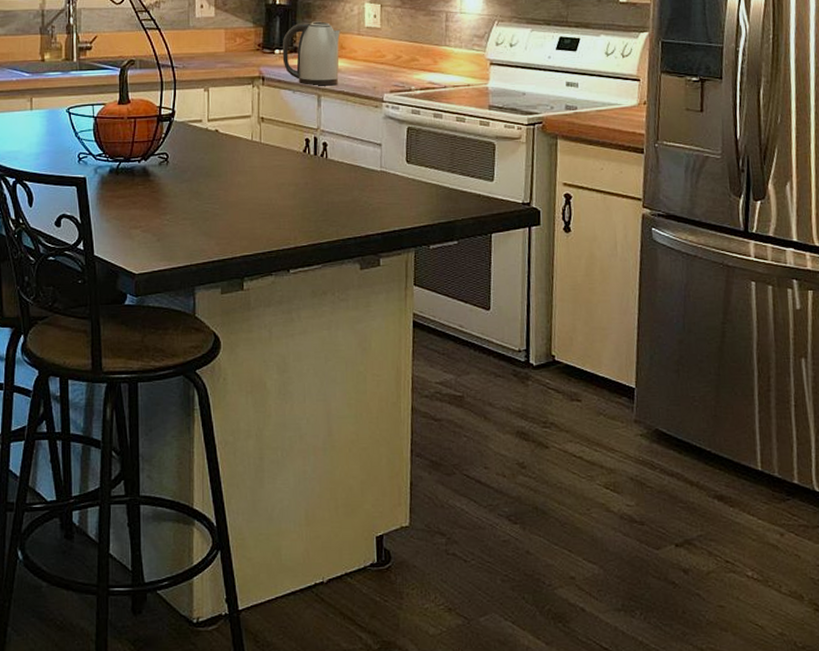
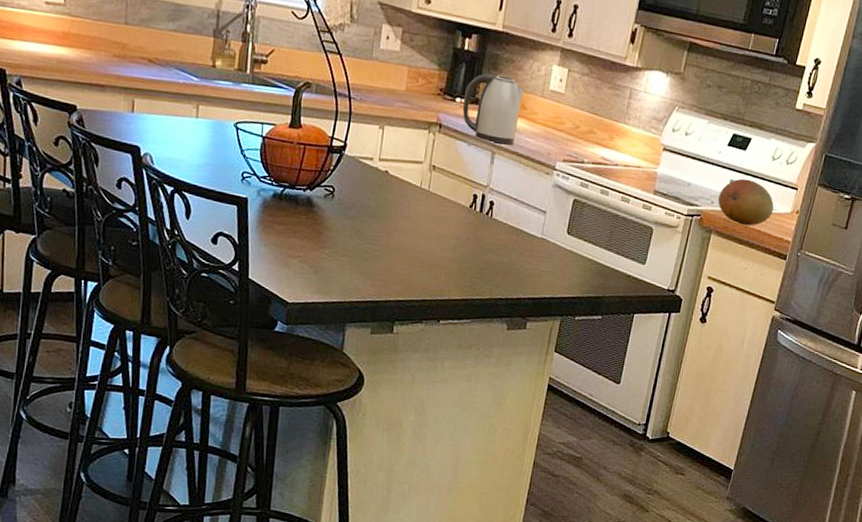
fruit: none [556,79,619,125] -> present [717,178,774,226]

